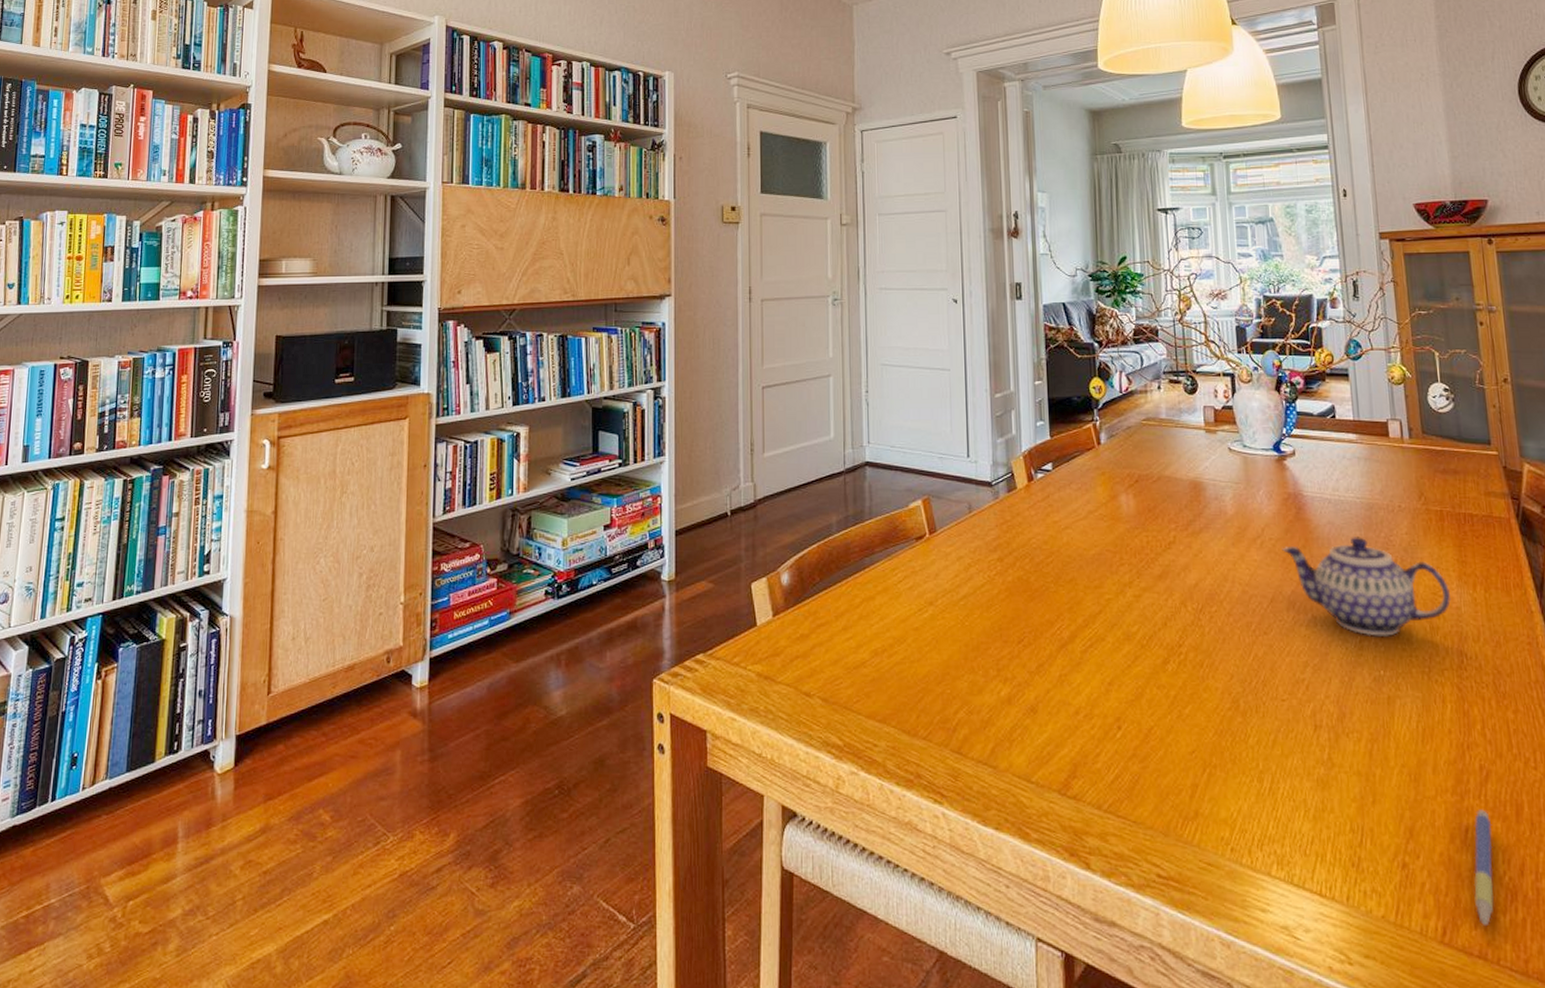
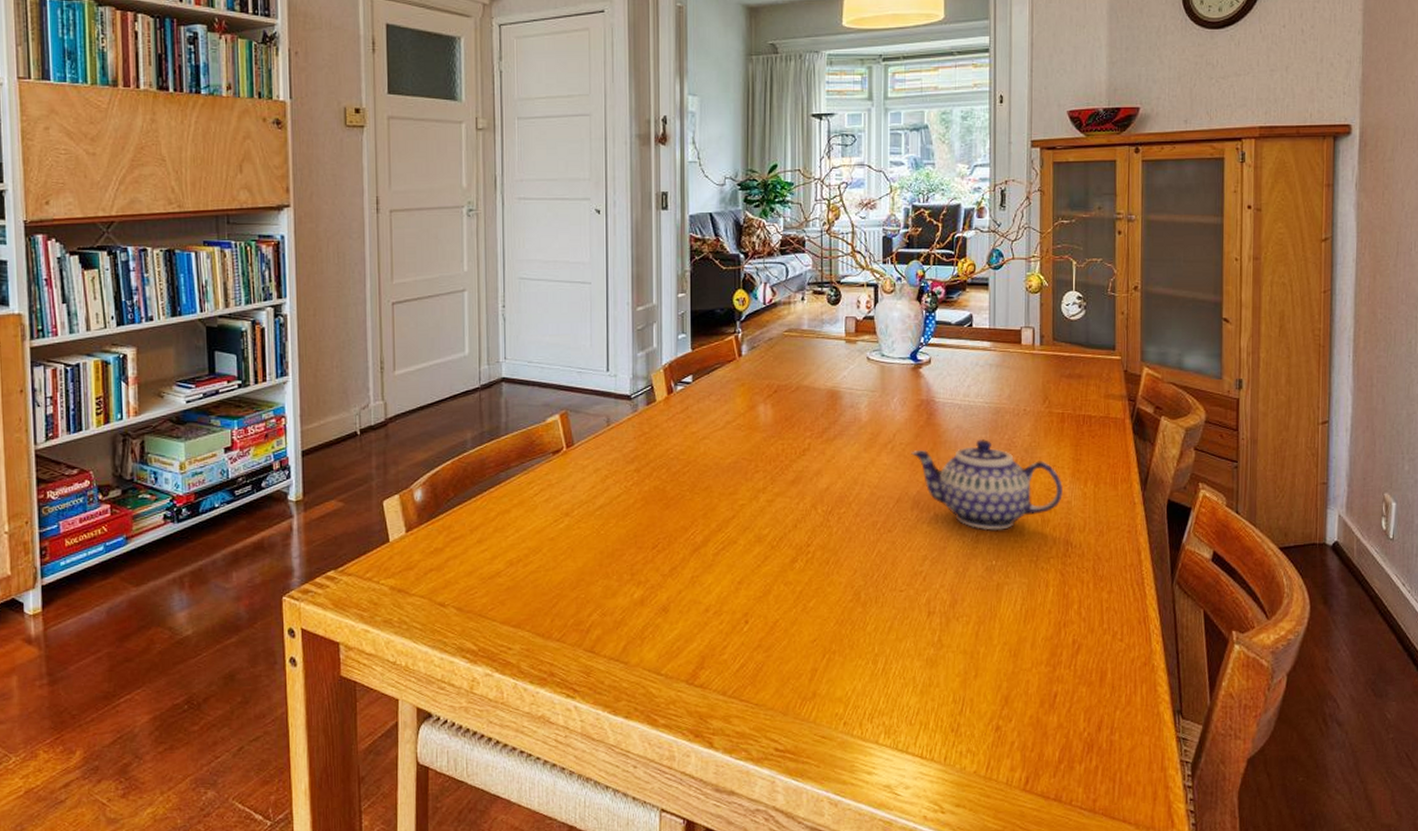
pen: present [1473,809,1494,927] -> none [1056,677,1078,775]

